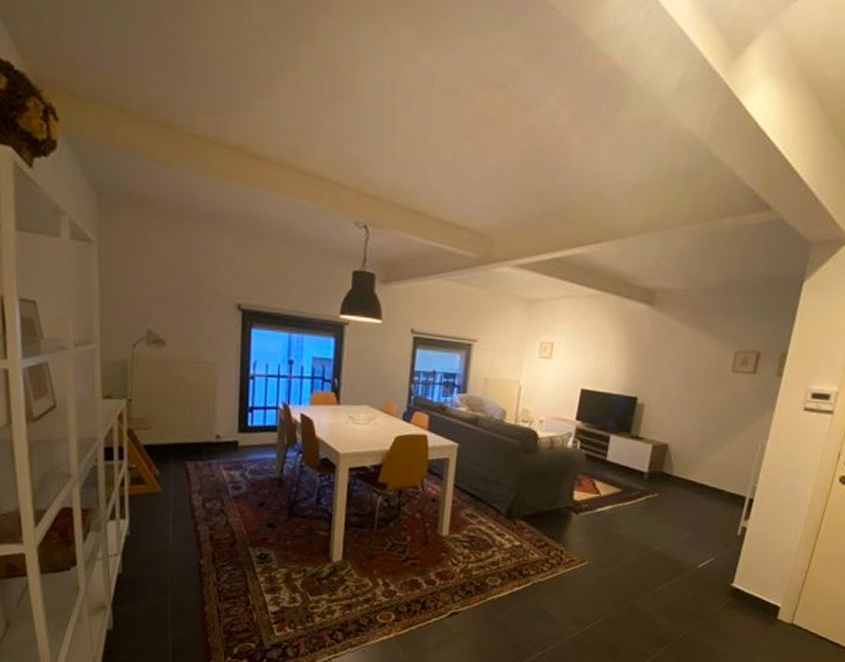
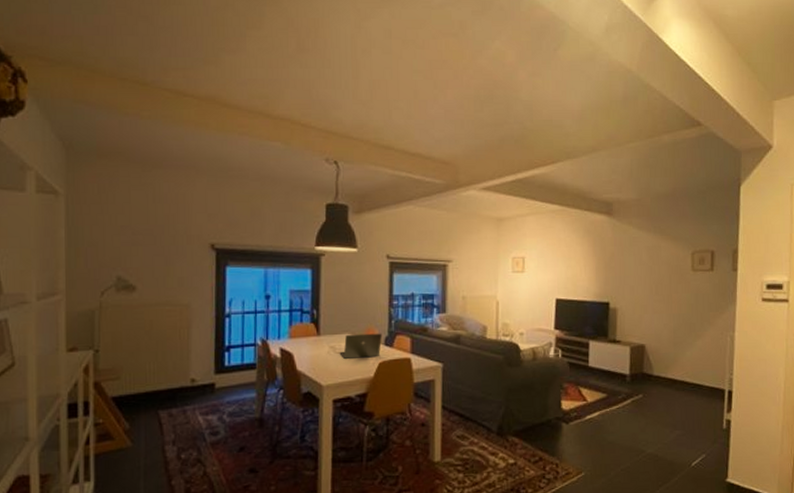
laptop: none [357,406,401,431] -> present [339,333,383,359]

